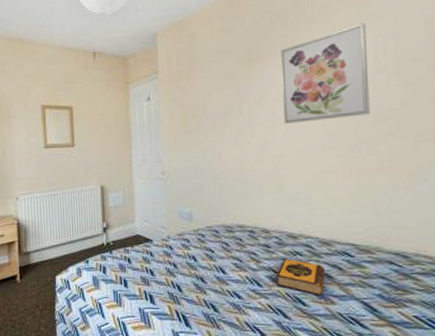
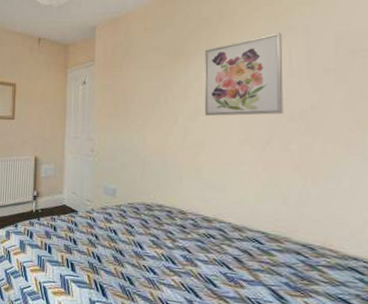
hardback book: present [277,258,326,295] -> none [190,240,237,279]

